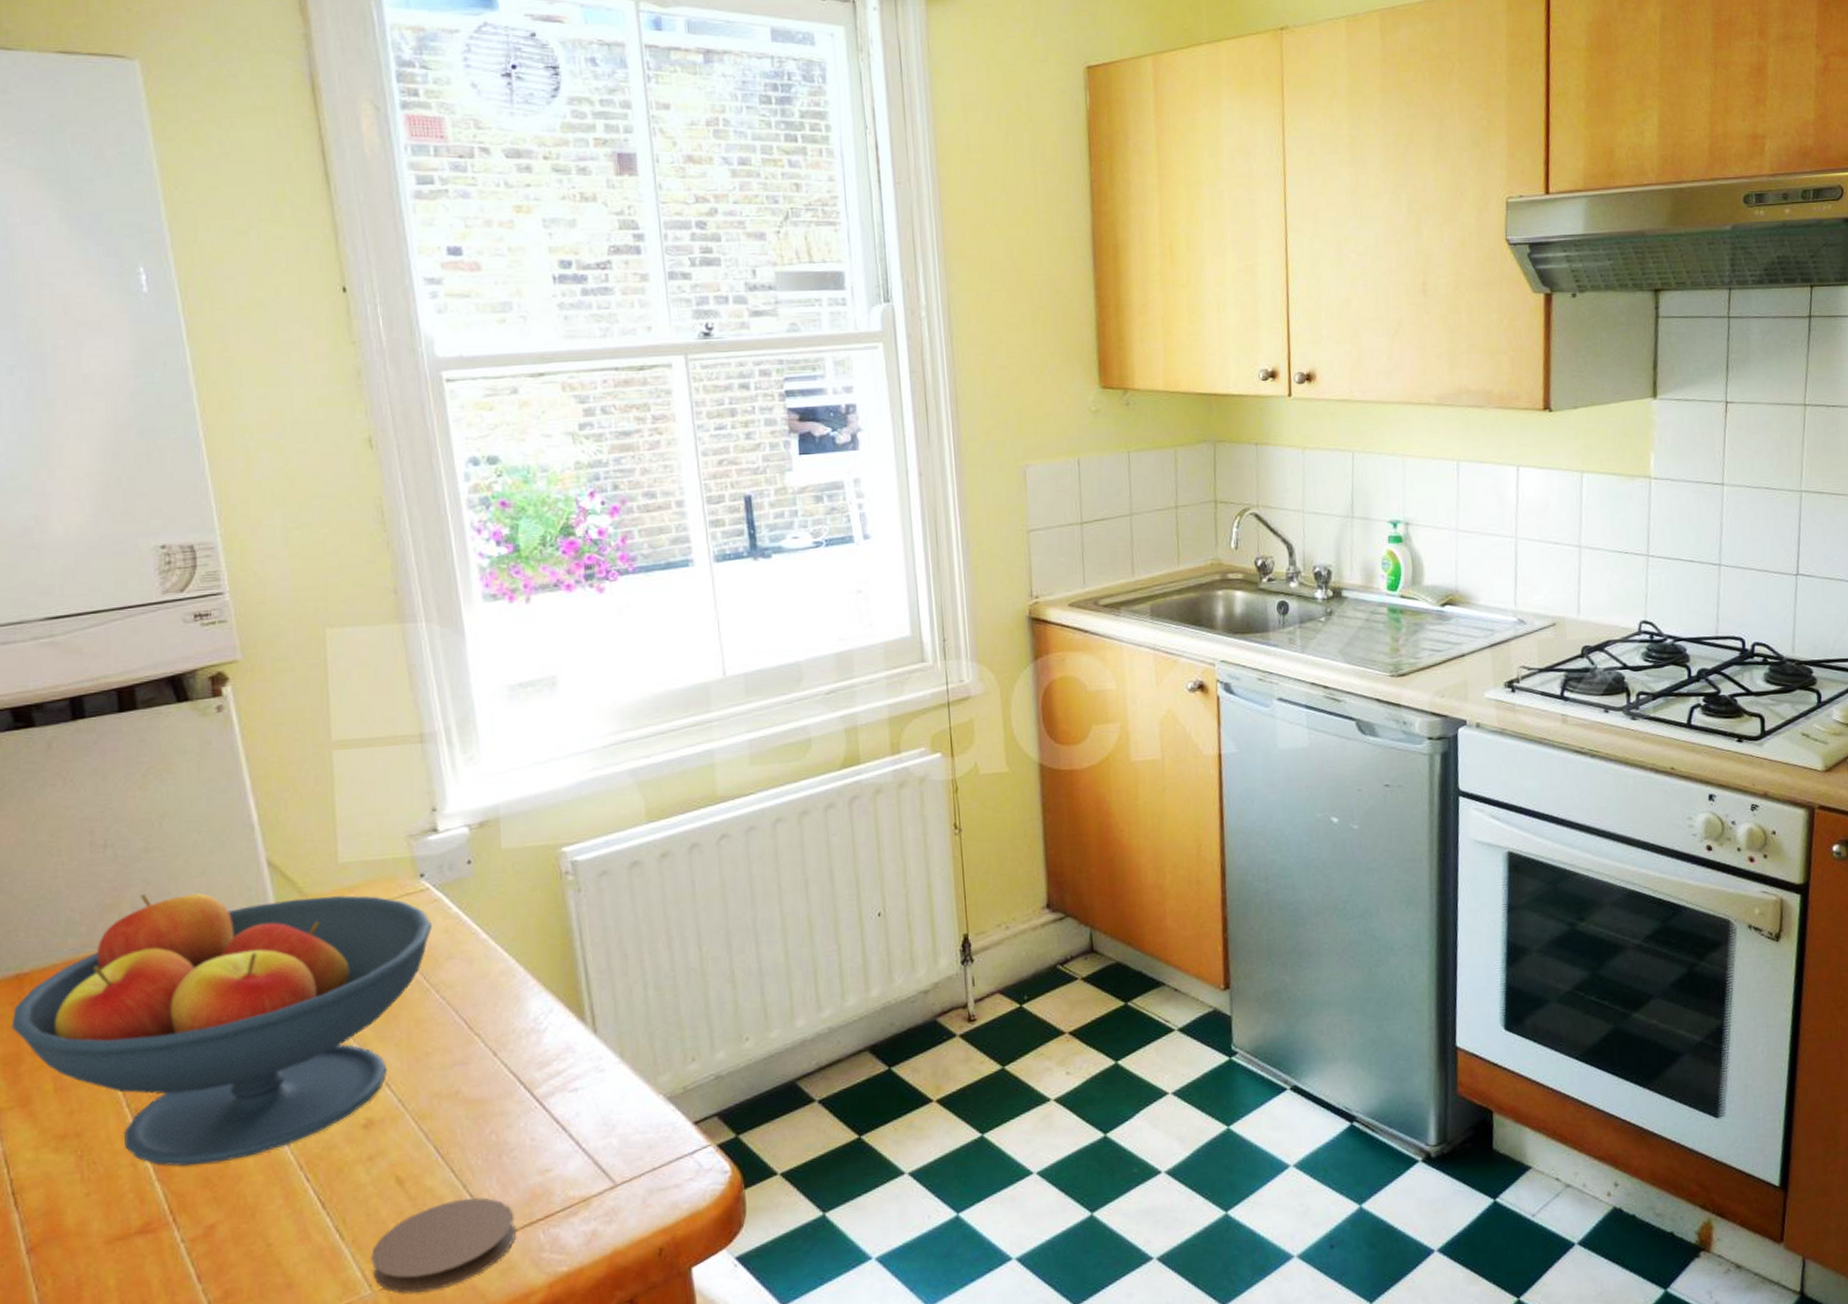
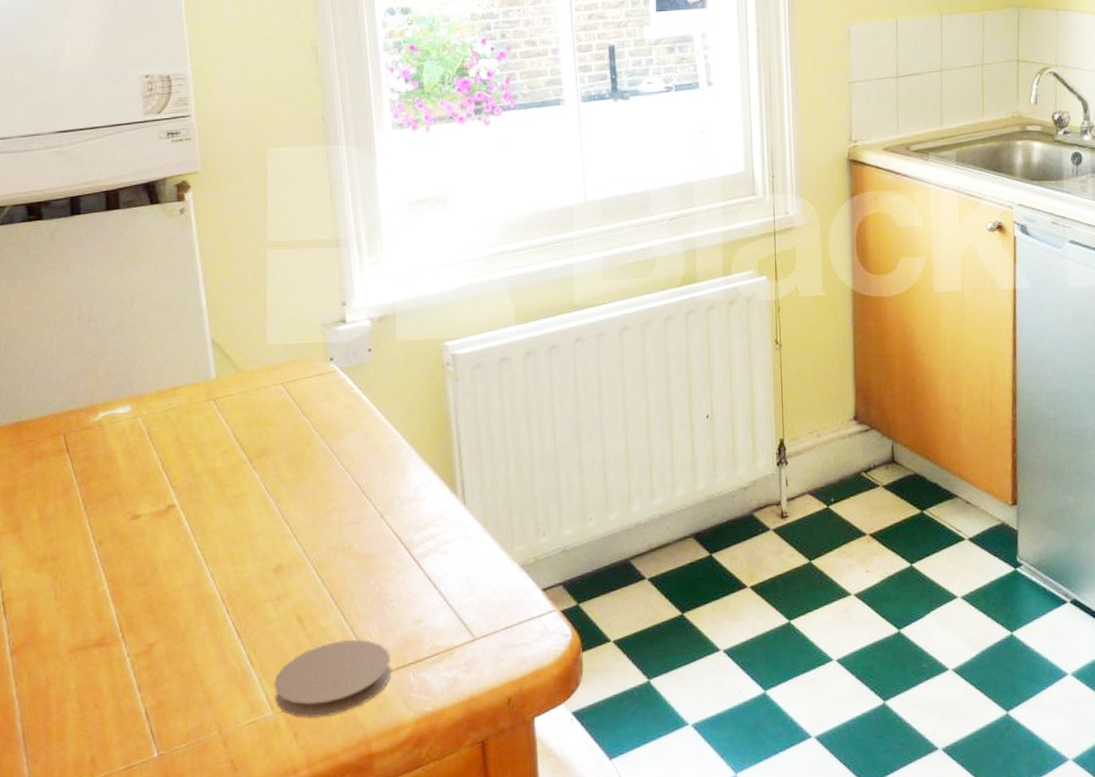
fruit bowl: present [11,892,433,1167] -> none [10,362,338,593]

